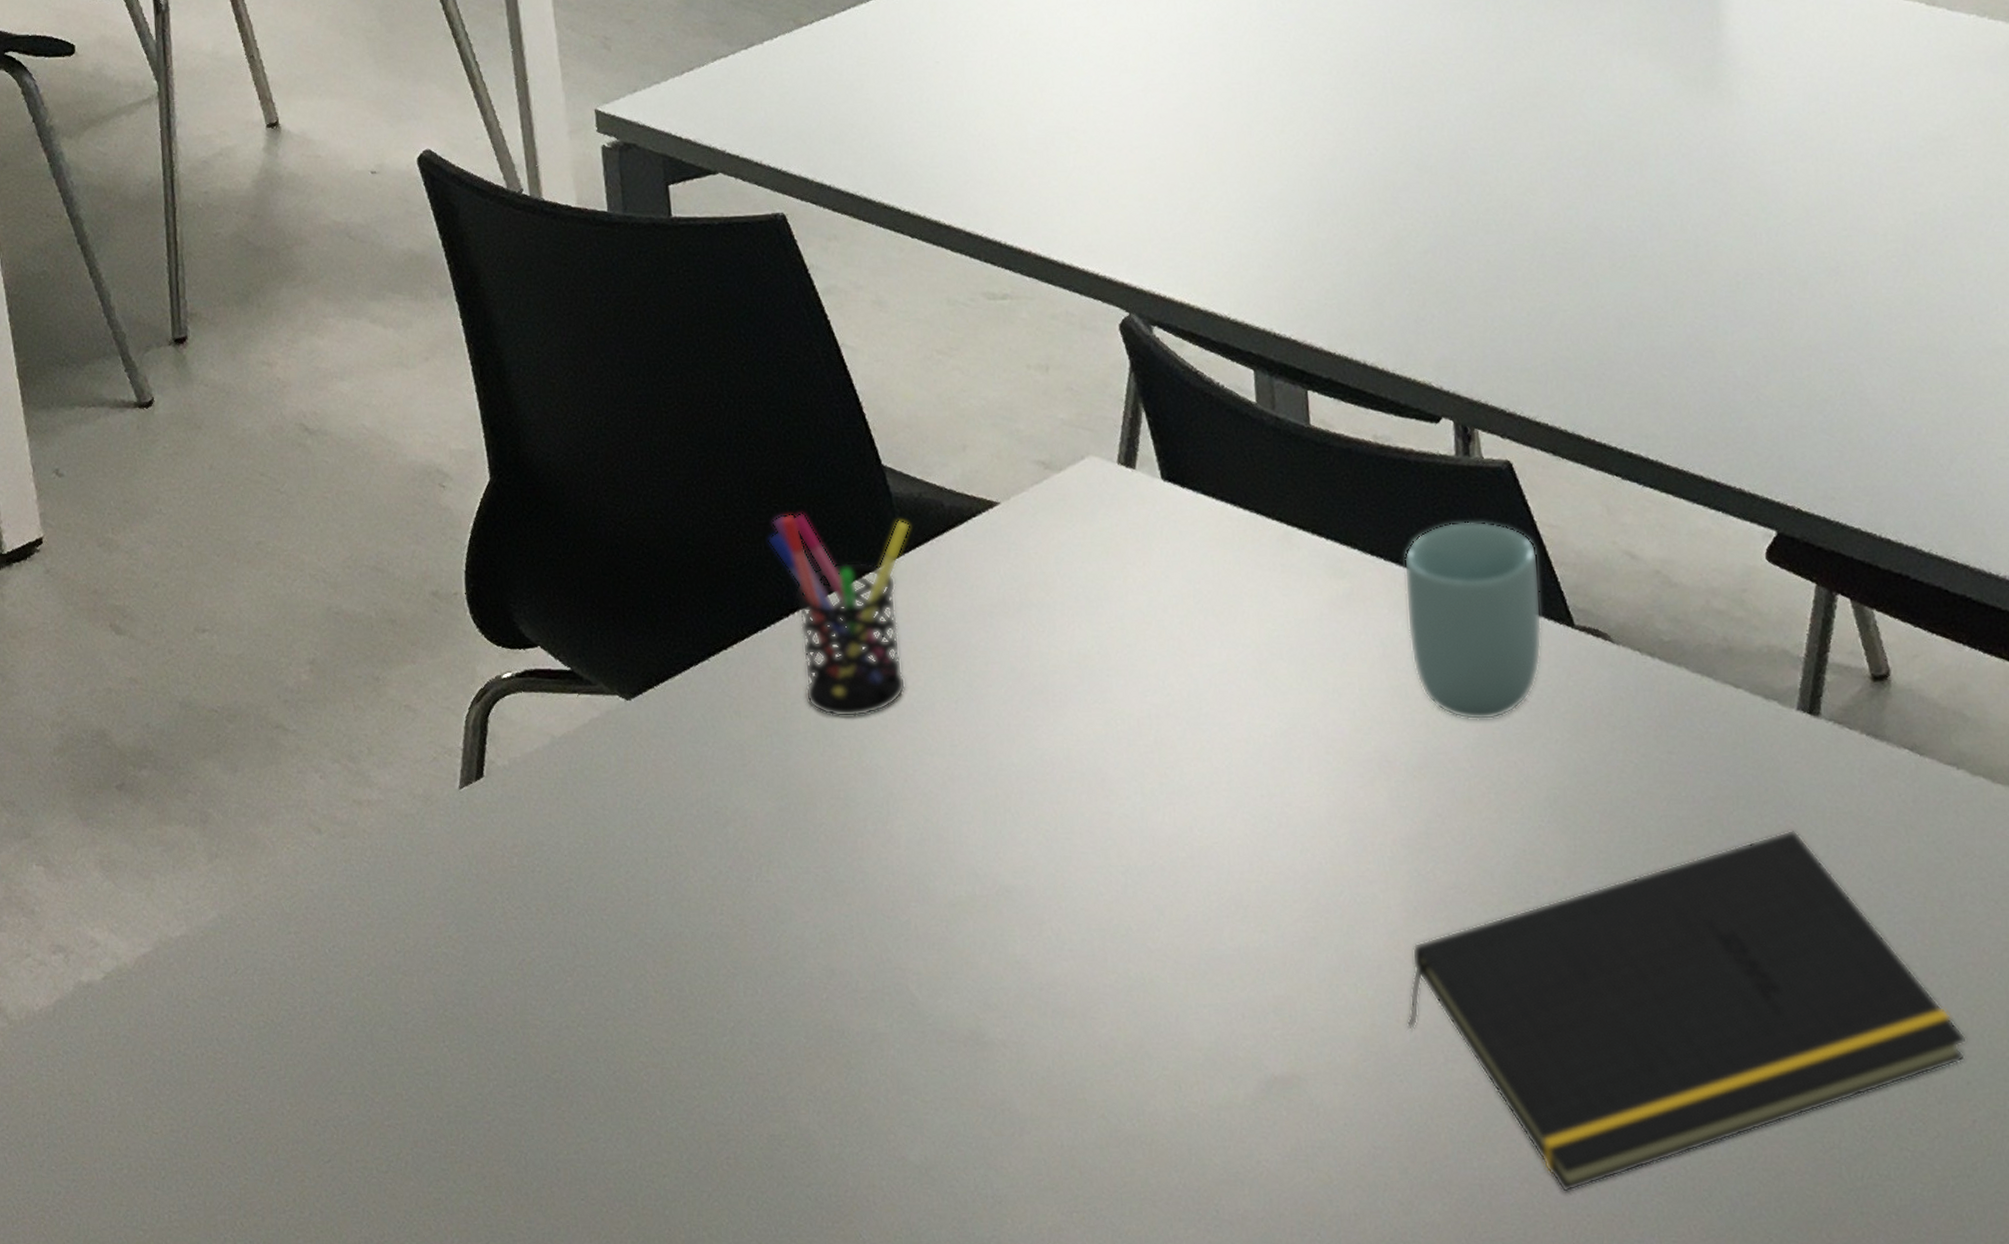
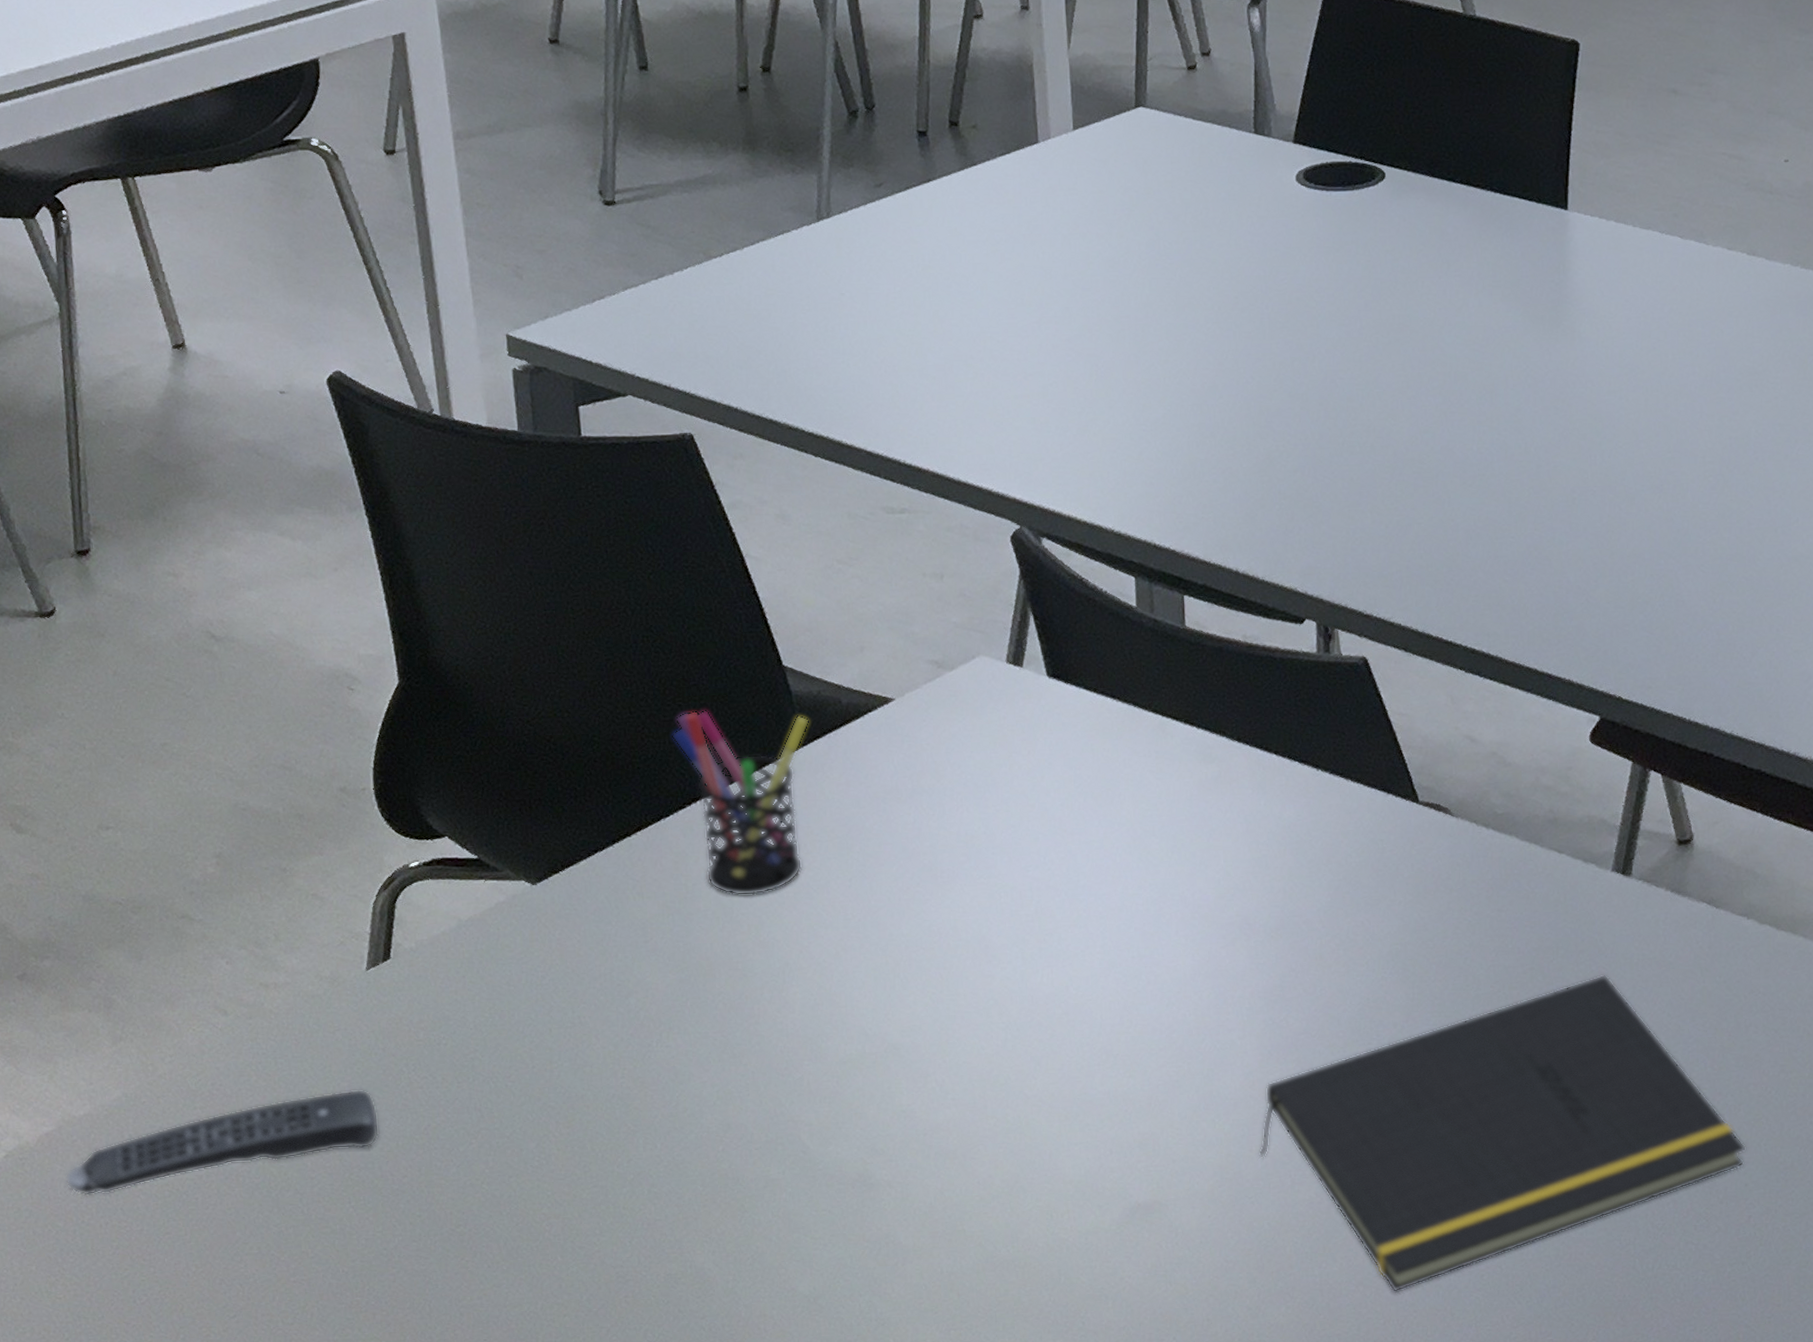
remote control: none [162,918,474,1023] -> present [65,1089,380,1196]
cup: present [1403,521,1542,720] -> none [1267,711,1390,886]

